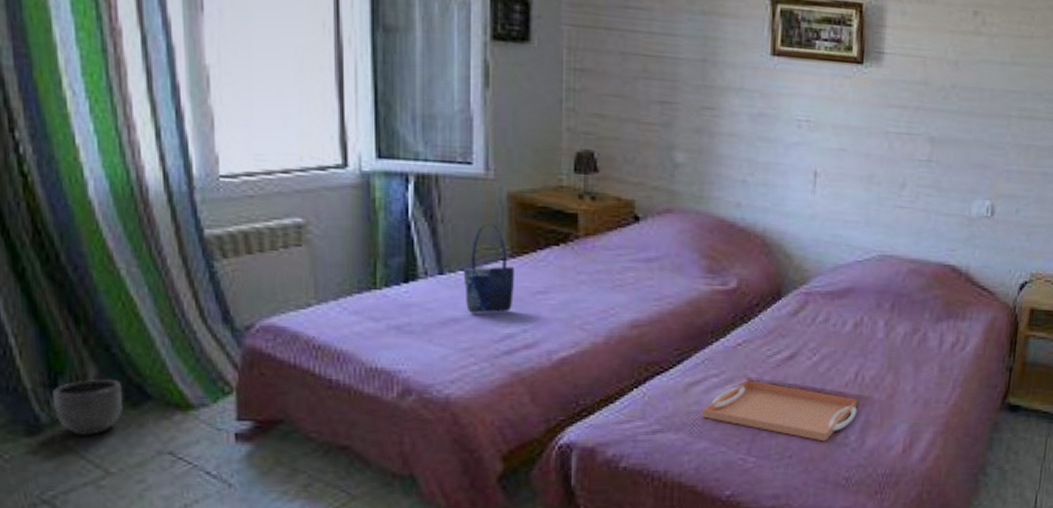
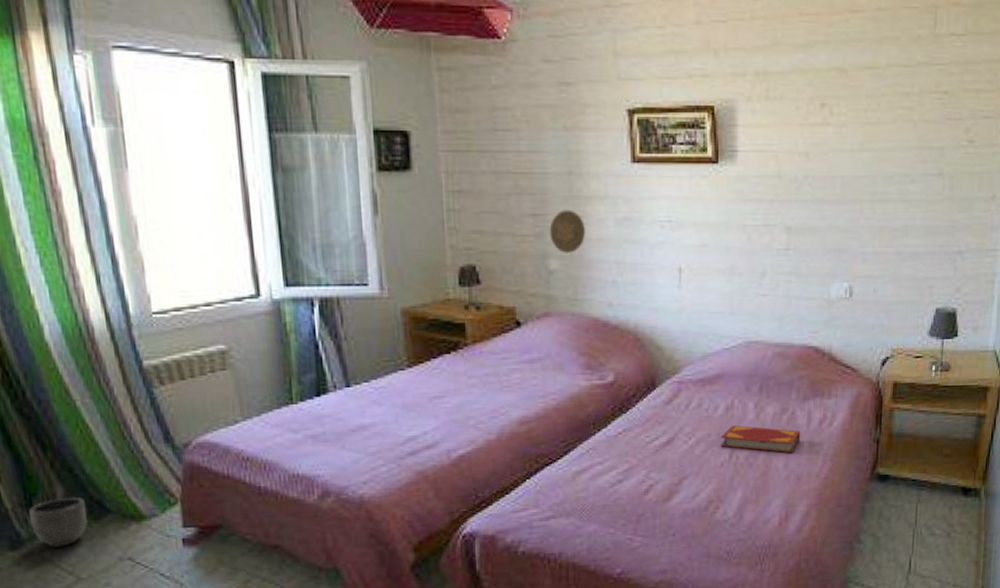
shopping bag: present [463,222,514,314] -> none [367,337,413,420]
decorative plate: none [677,99,718,147] -> present [549,209,586,253]
serving tray: present [702,379,860,442] -> none [590,465,735,519]
hardback book: none [846,342,932,377] -> present [720,425,801,454]

